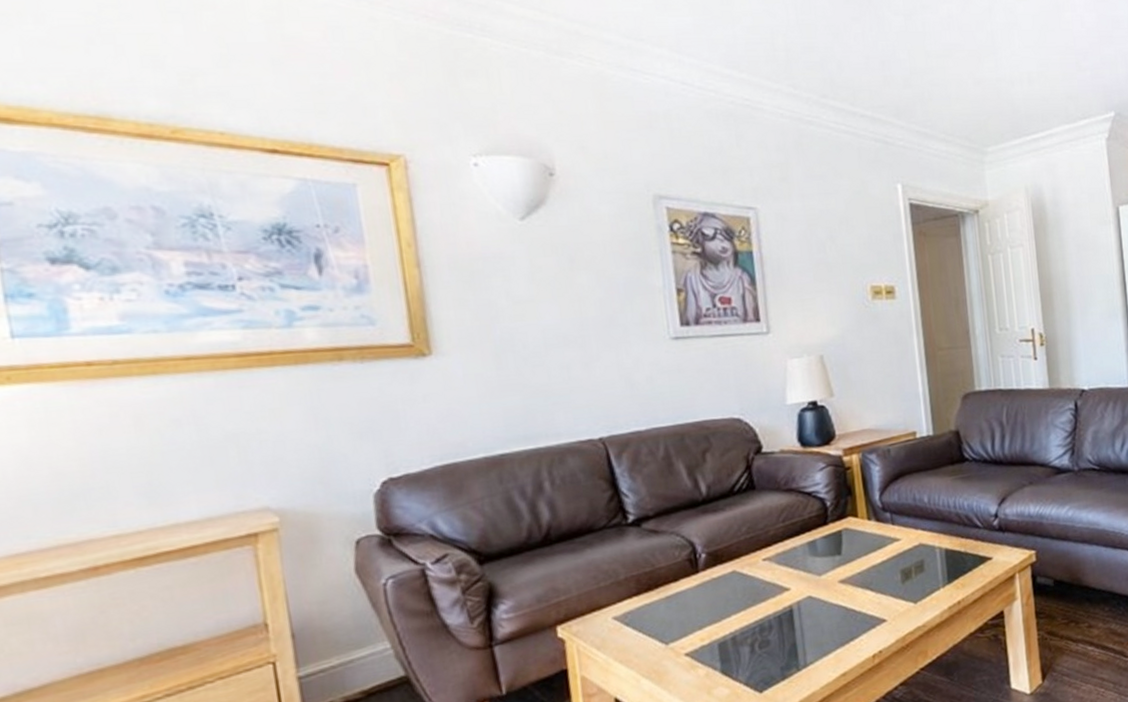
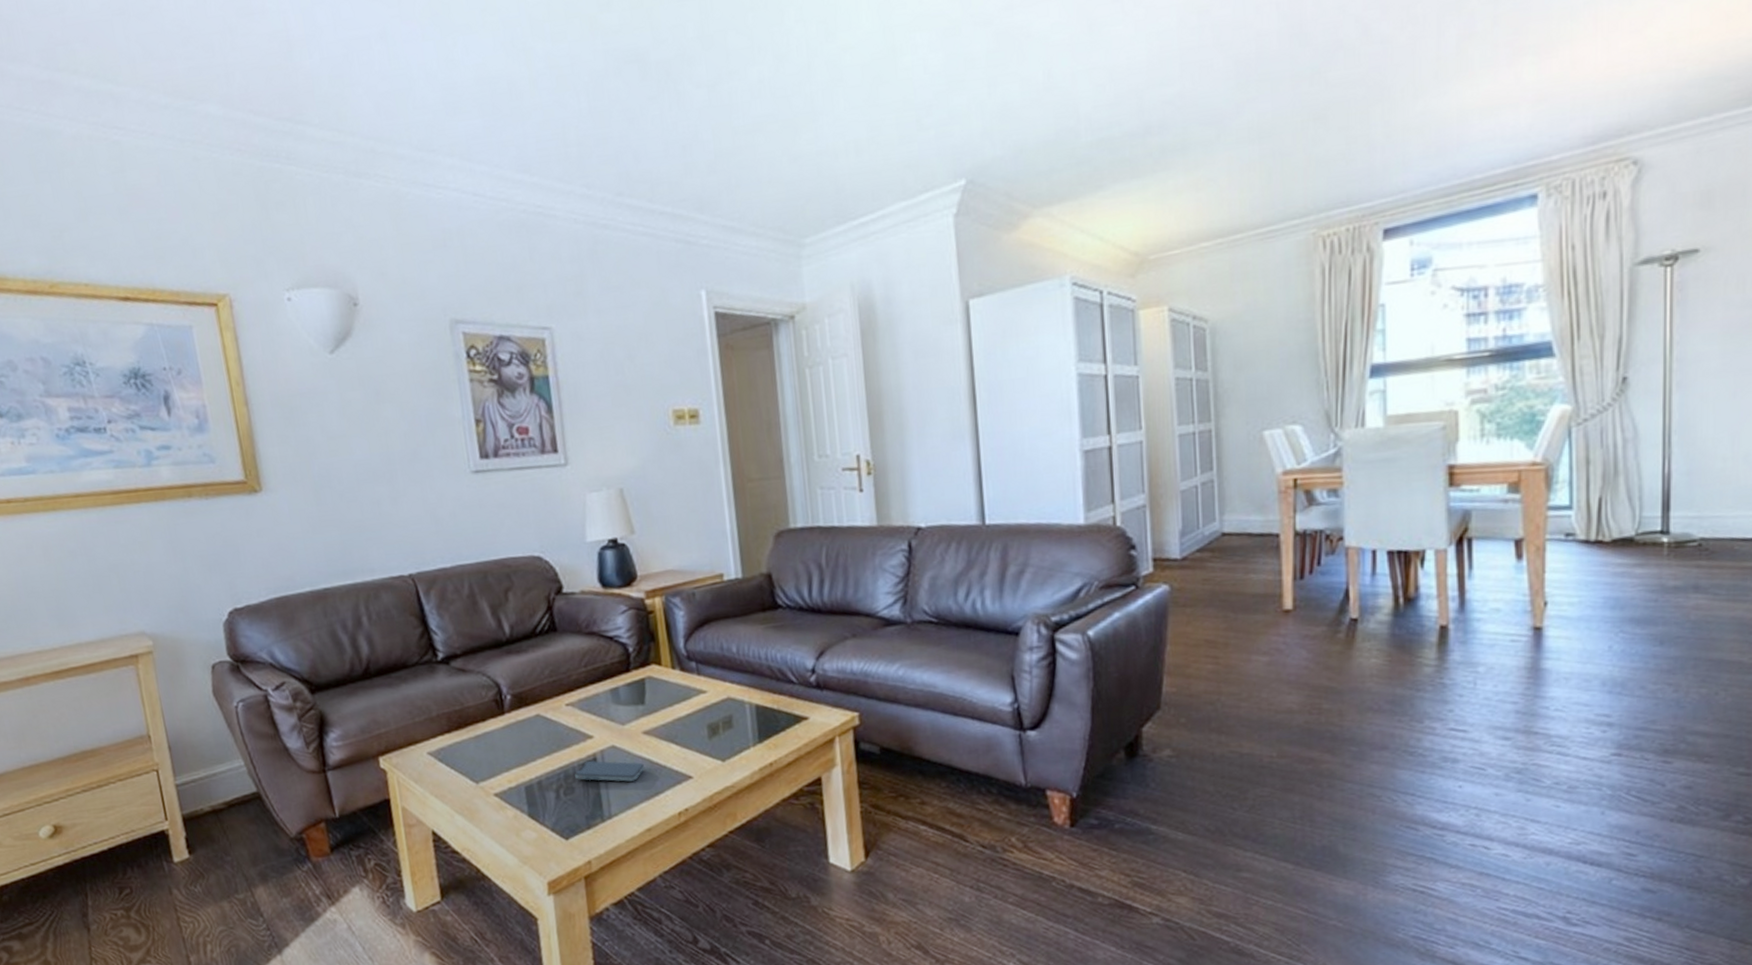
smartphone: none [770,610,841,632] -> present [575,761,645,782]

